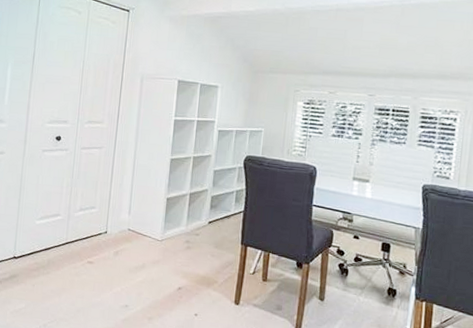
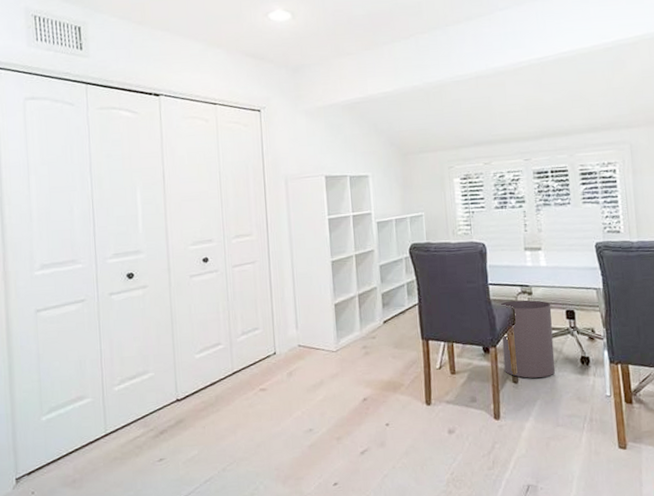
waste bin: none [313,224,369,301] -> present [501,300,555,378]

